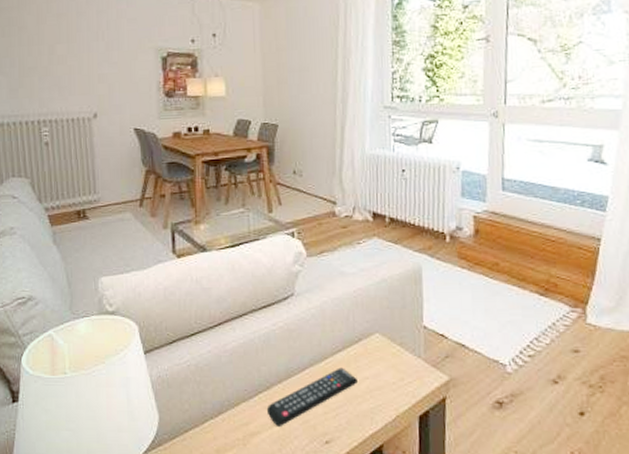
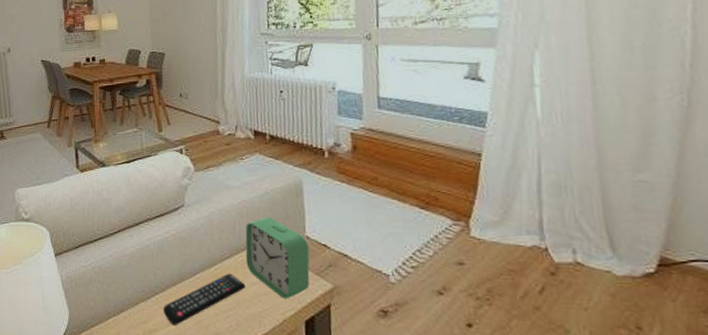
alarm clock: none [359,306,426,393] -> present [245,217,310,299]

